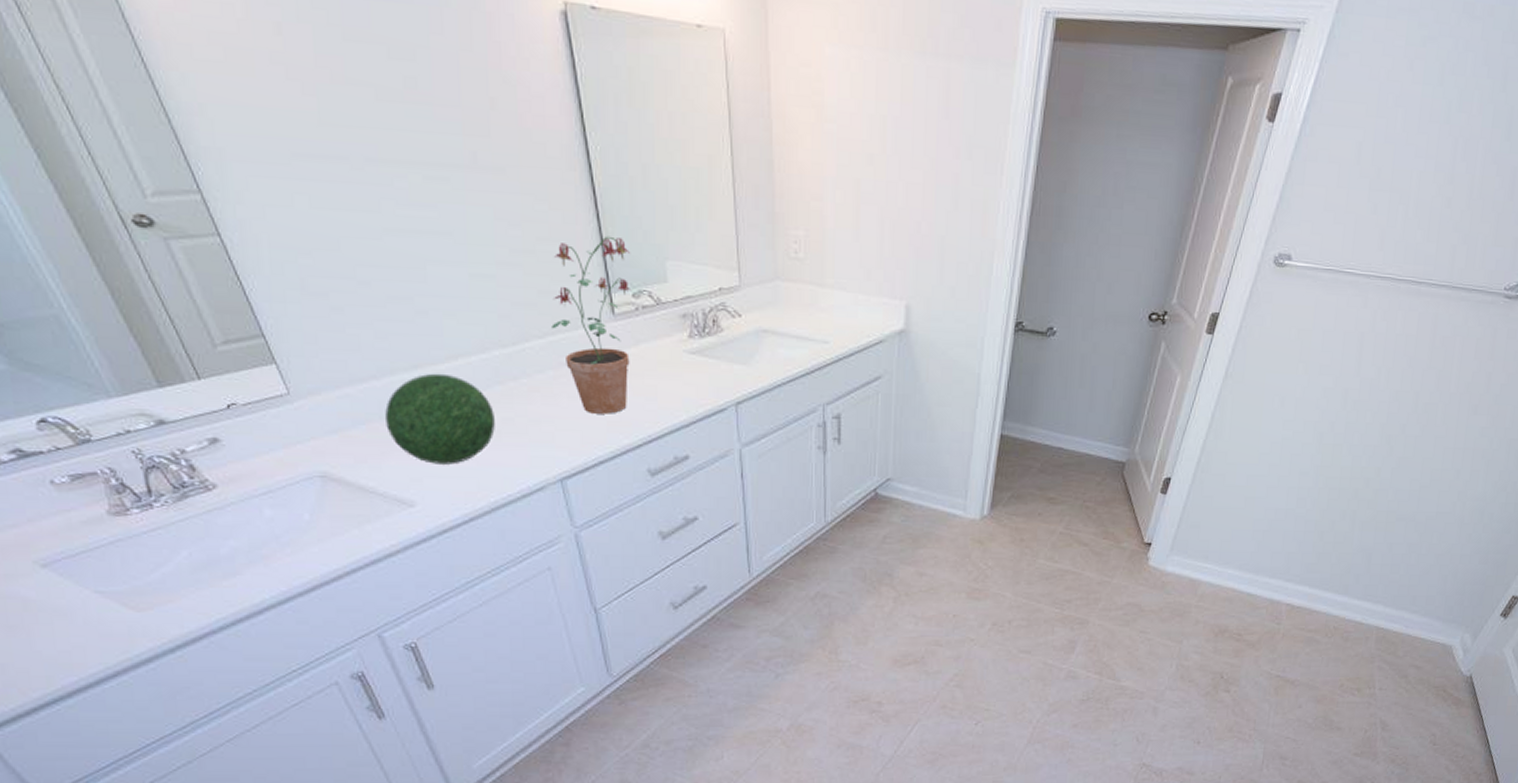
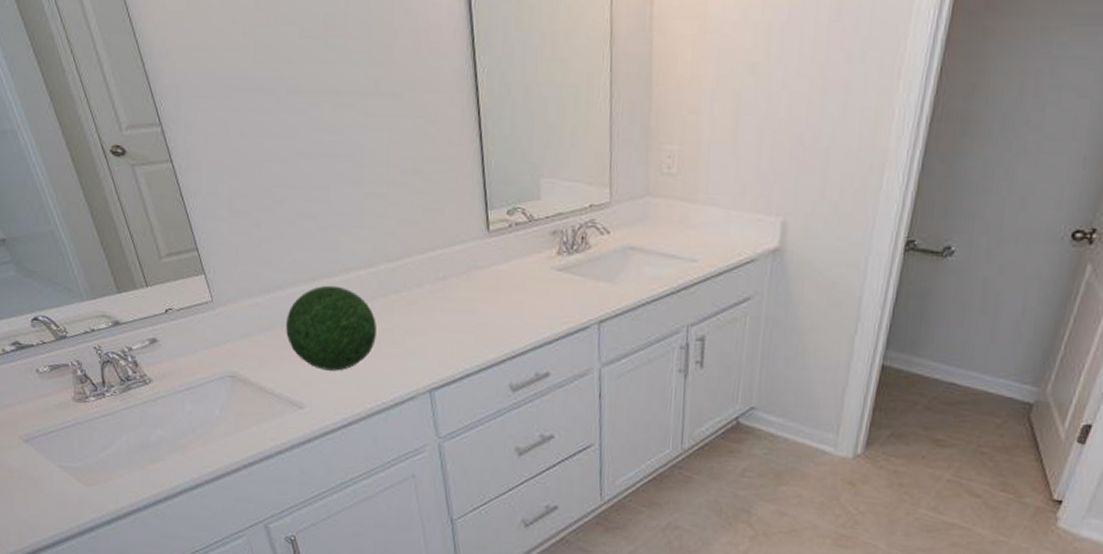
potted plant: present [551,236,632,414] -> none [432,155,507,329]

